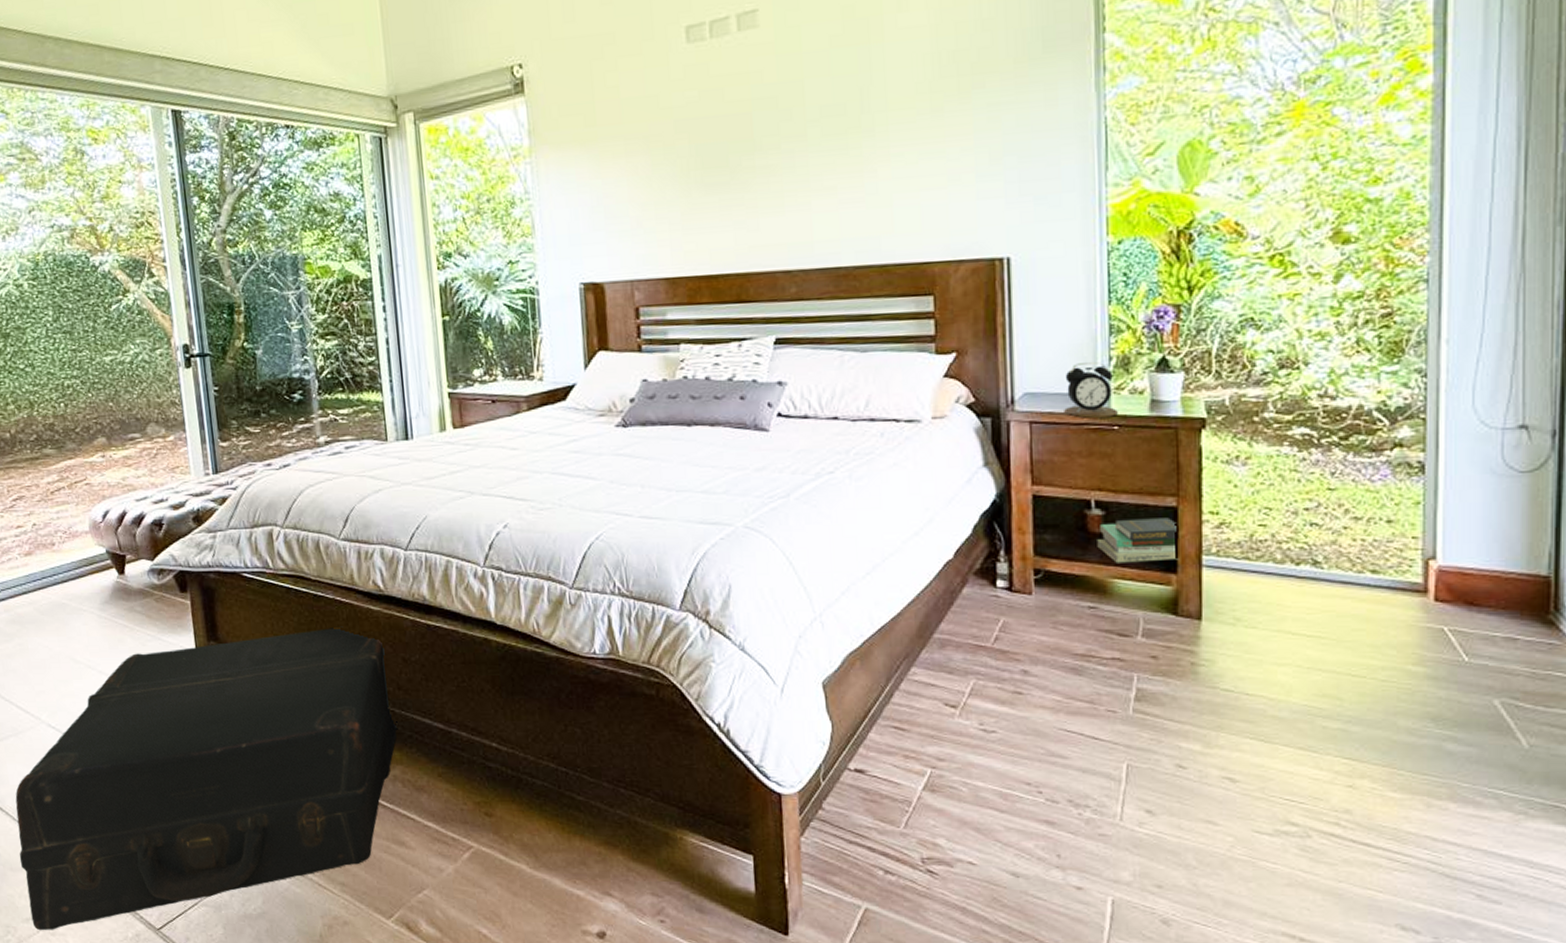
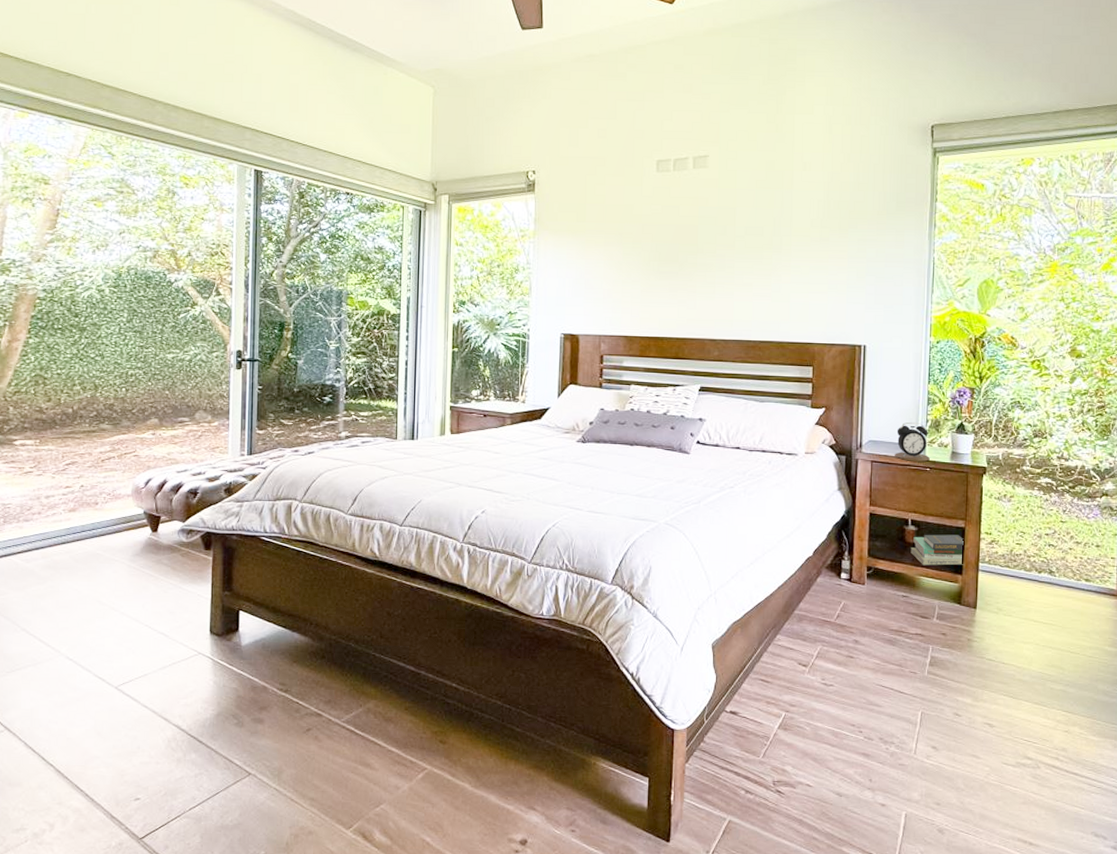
suitcase: present [15,626,398,931] -> none [19,584,376,841]

